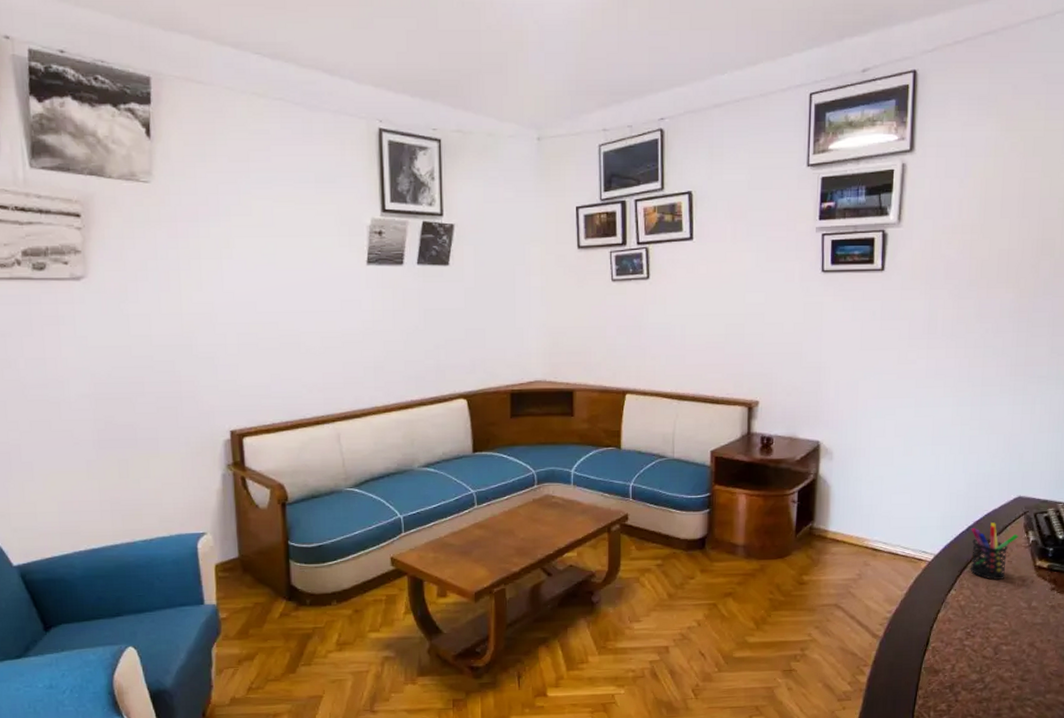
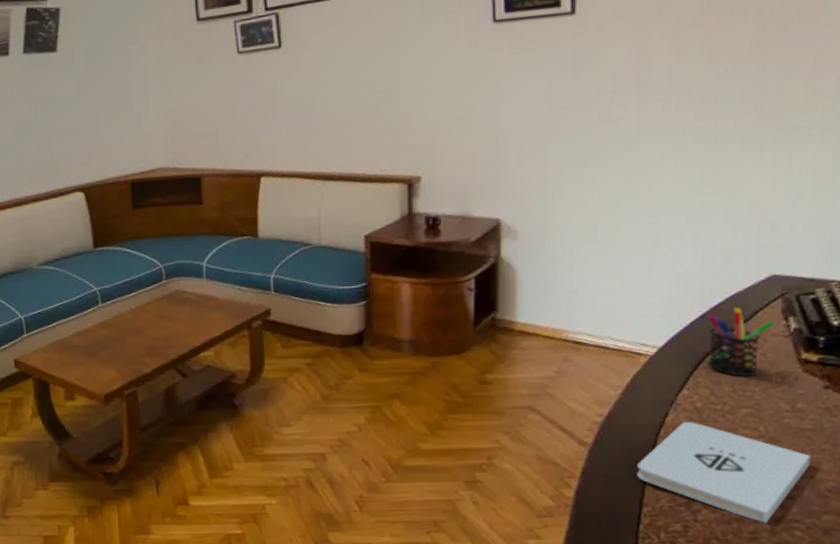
notepad: none [915,617,1040,702] -> present [637,422,811,523]

